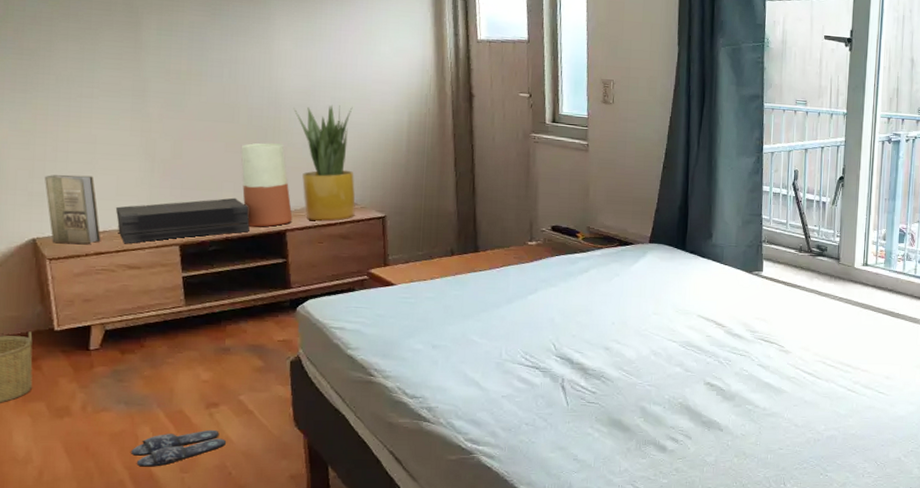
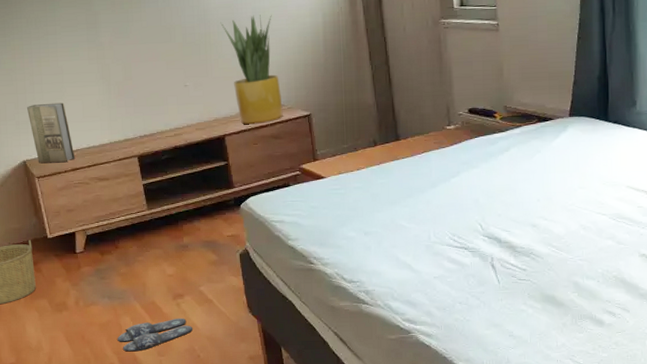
game console: present [115,197,250,244] -> none [83,110,194,160]
vase: present [240,143,293,228] -> none [179,57,229,135]

